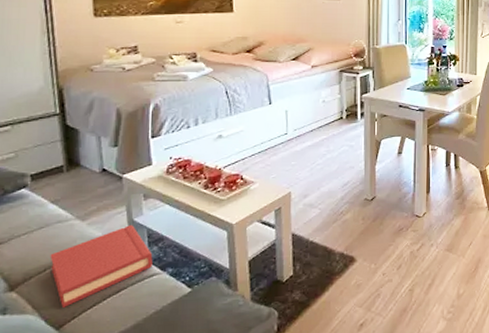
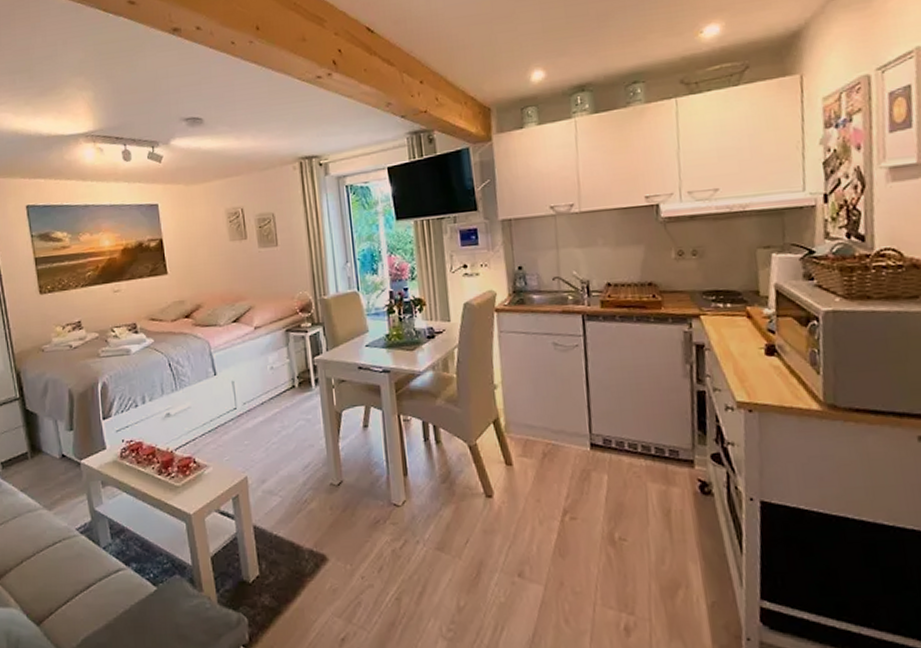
hardback book: present [50,225,153,308] -> none [24,515,117,602]

